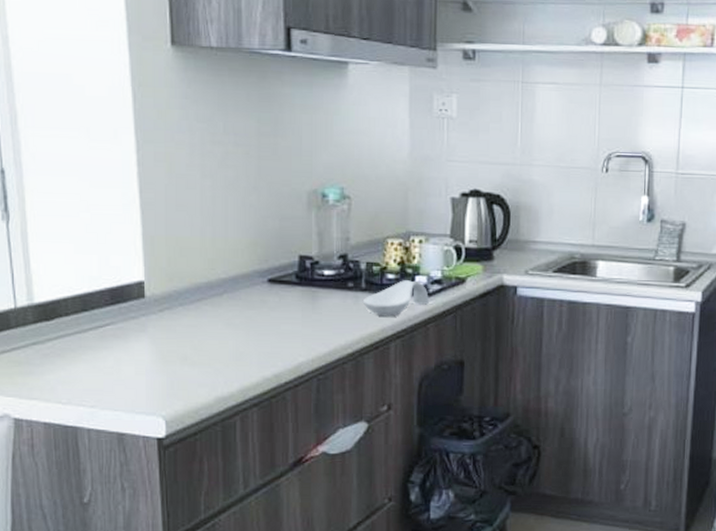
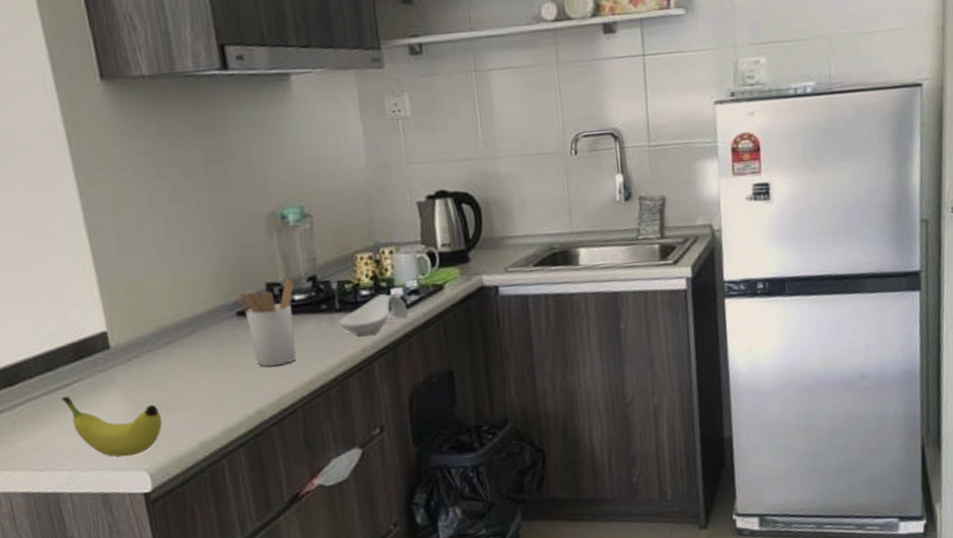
fruit: none [92,337,183,401] -> present [61,396,162,457]
utensil holder: none [267,255,325,335] -> present [233,279,297,367]

